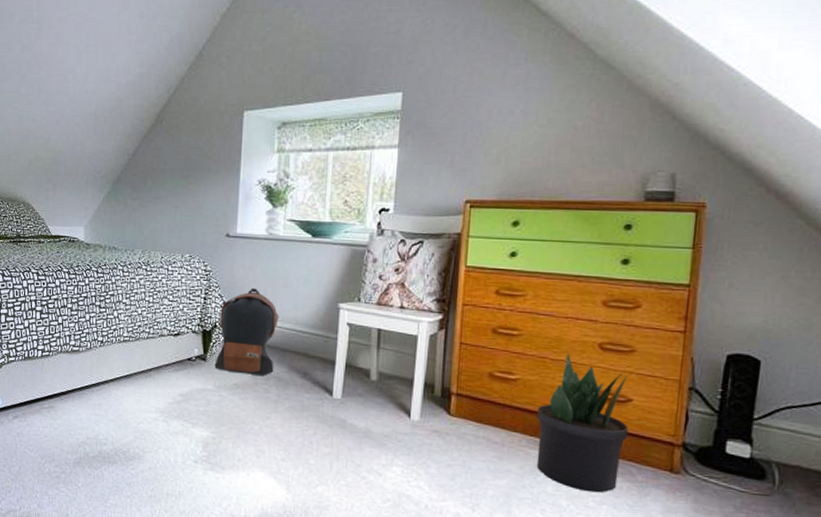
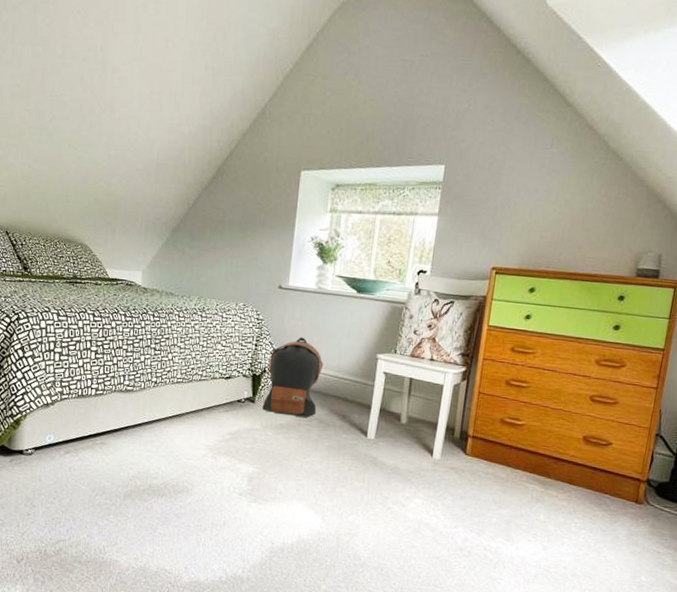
planter: present [536,353,629,493] -> none [532,403,610,520]

